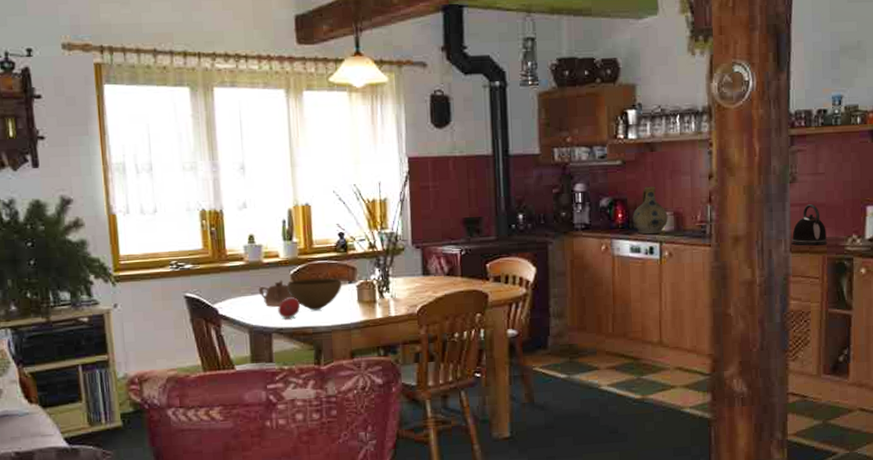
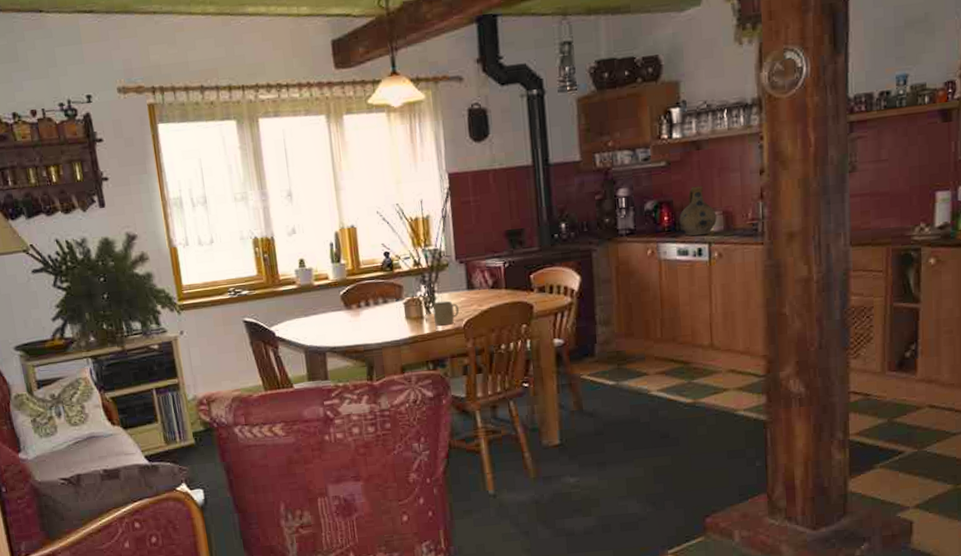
teapot: present [258,280,293,307] -> none [311,301,344,328]
fruit: present [278,296,301,318] -> none [330,316,352,338]
bowl: present [287,277,342,311] -> none [338,296,390,329]
mug: none [386,285,414,311] -> present [432,301,460,326]
kettle: present [791,204,828,246] -> none [851,193,892,238]

